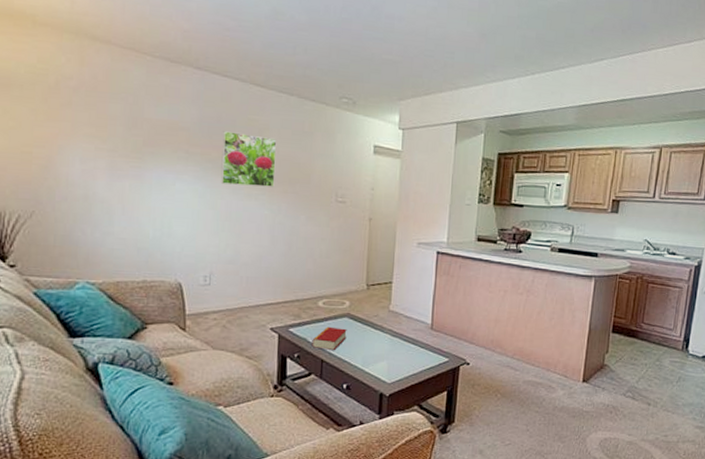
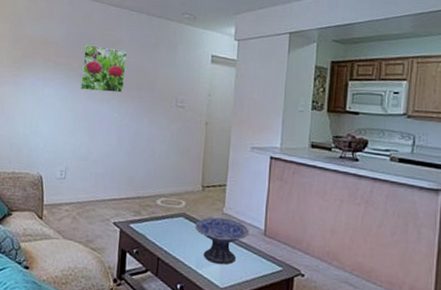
book: present [312,326,347,351] -> none [149,225,182,250]
decorative bowl: none [360,315,417,361] -> present [195,217,250,265]

